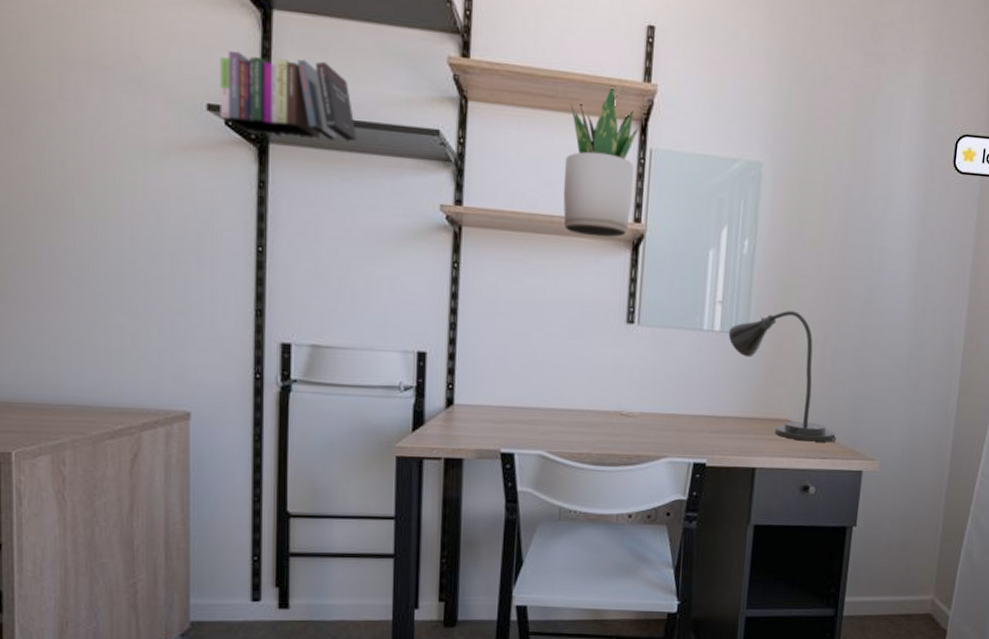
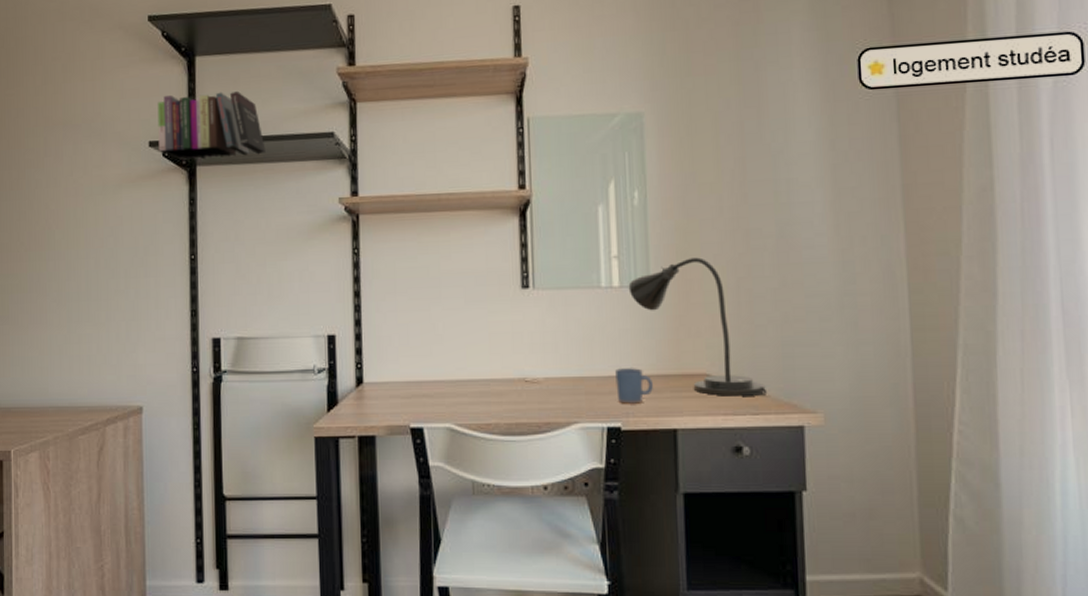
planter: present [563,85,640,238] -> none [447,66,515,208]
mug: none [706,408,740,443] -> present [615,367,653,404]

